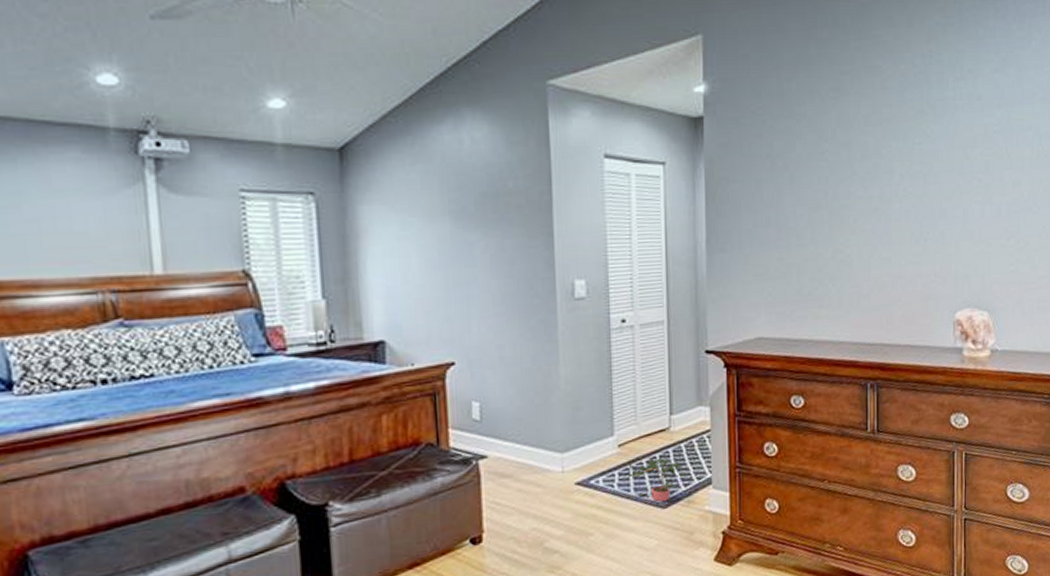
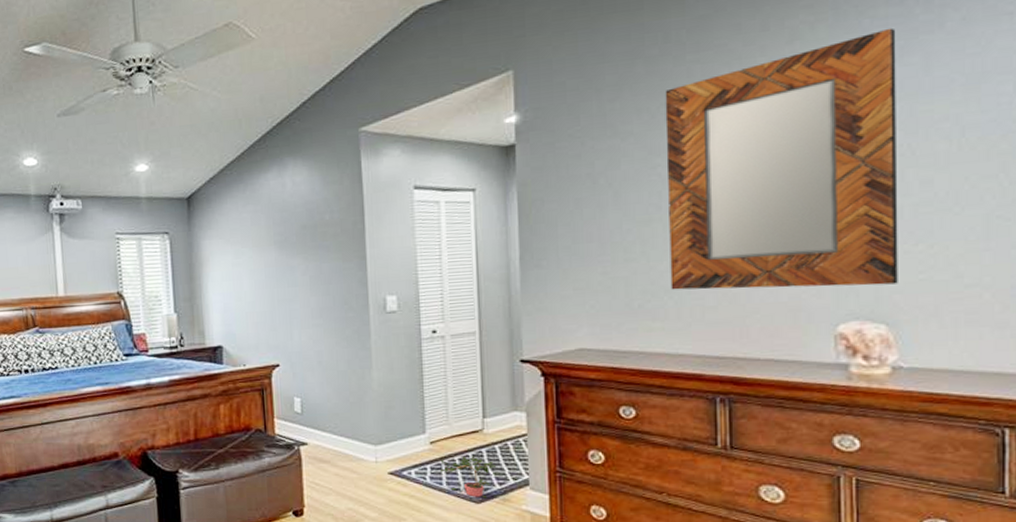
home mirror: none [833,39,1000,278] -> present [665,27,898,290]

